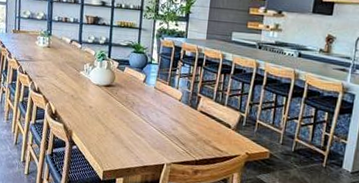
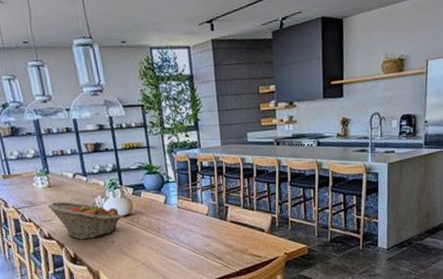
fruit basket: none [44,61,104,101] -> present [48,201,122,240]

